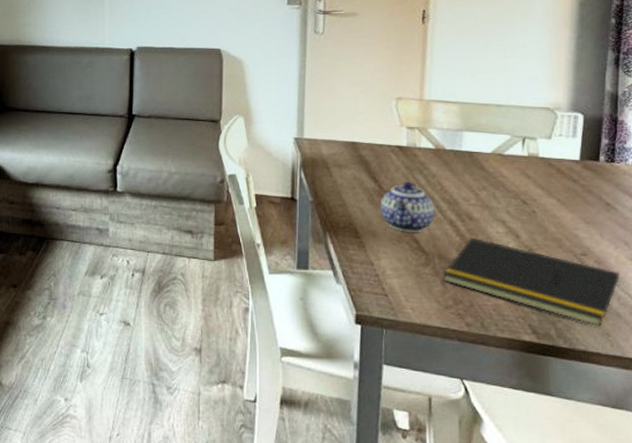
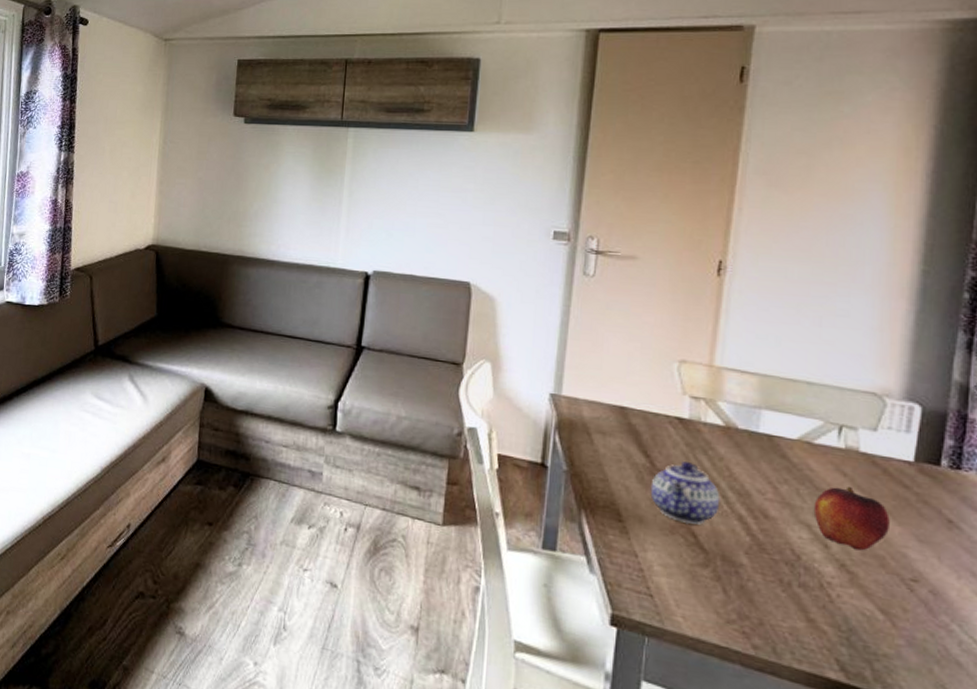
notepad: present [443,237,620,327] -> none [726,539,963,676]
fruit: none [506,186,564,237] -> present [813,486,890,551]

